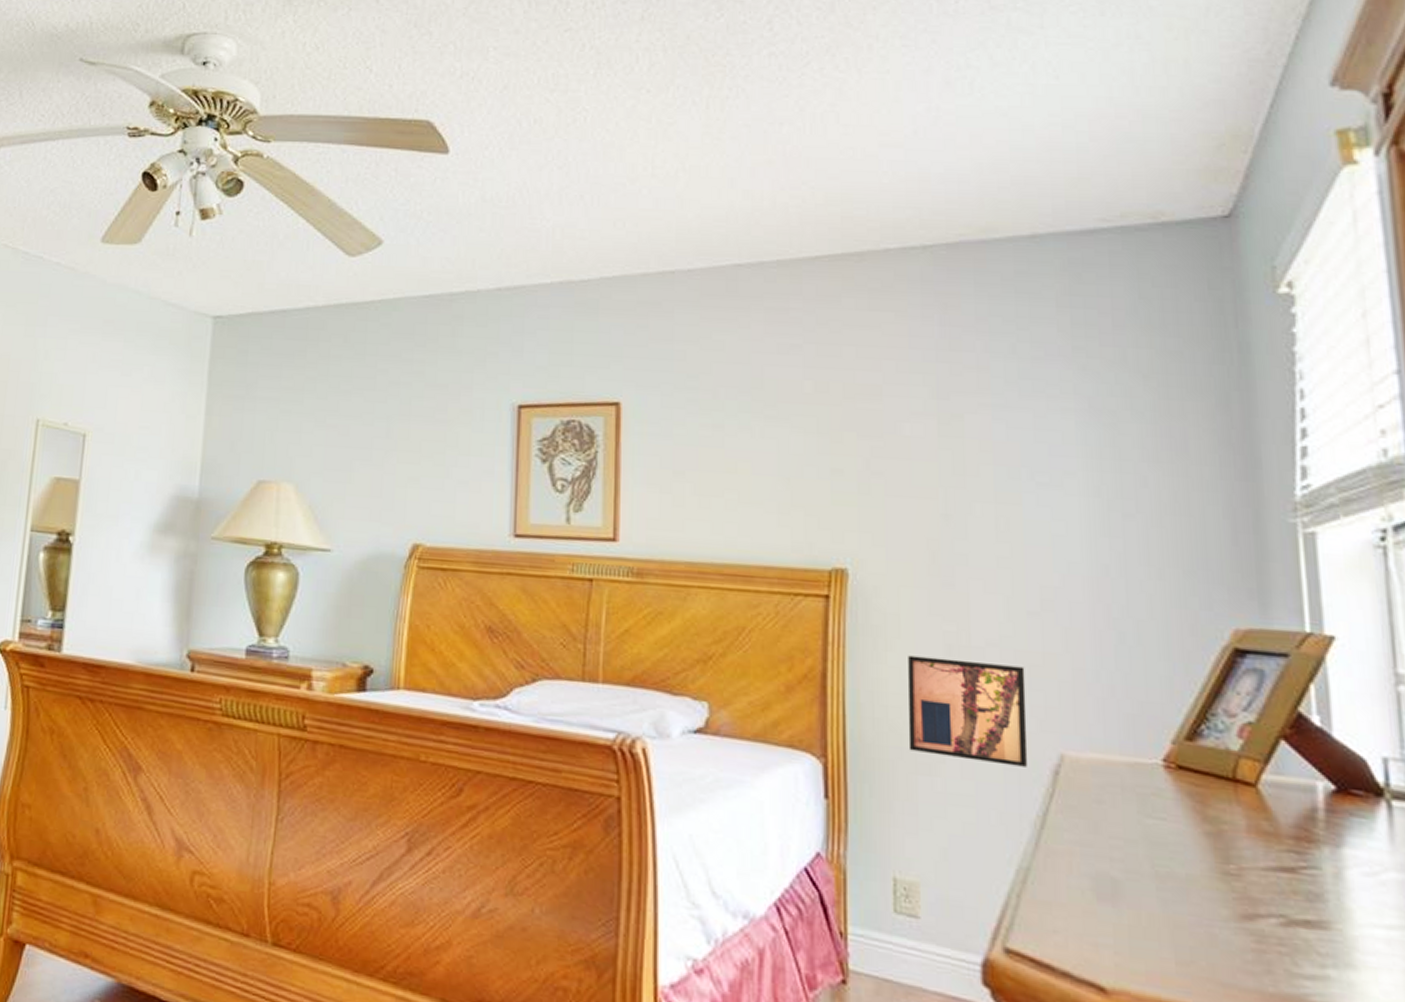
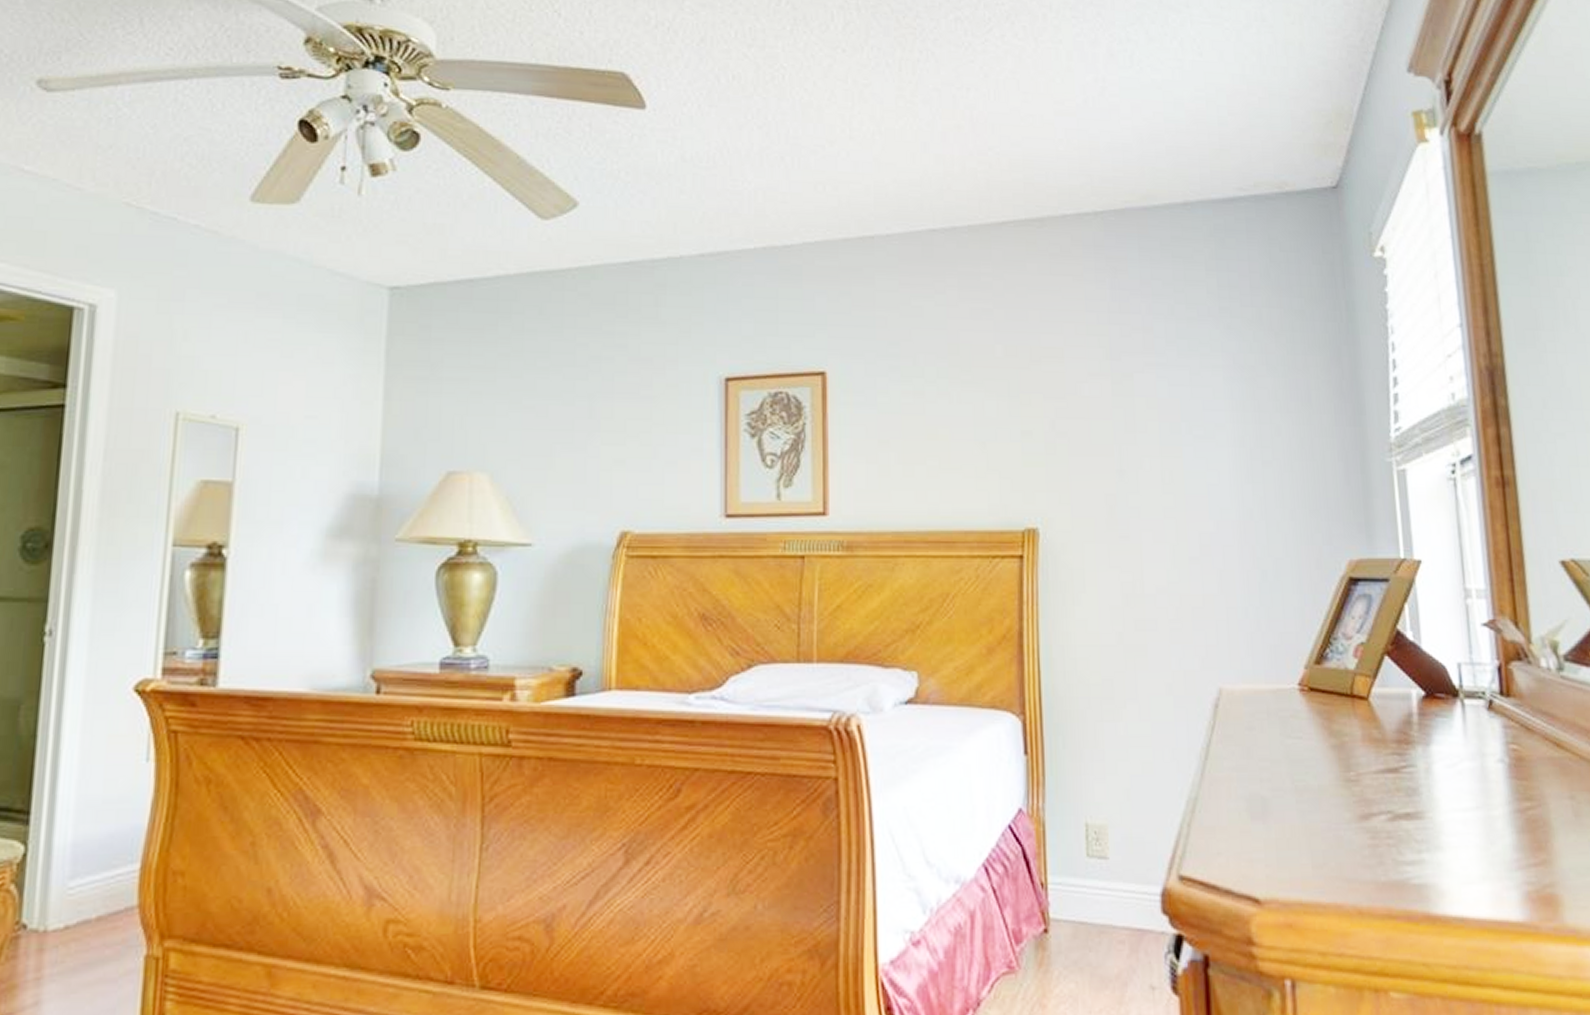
wall art: present [907,655,1028,767] -> none [1092,608,1194,704]

